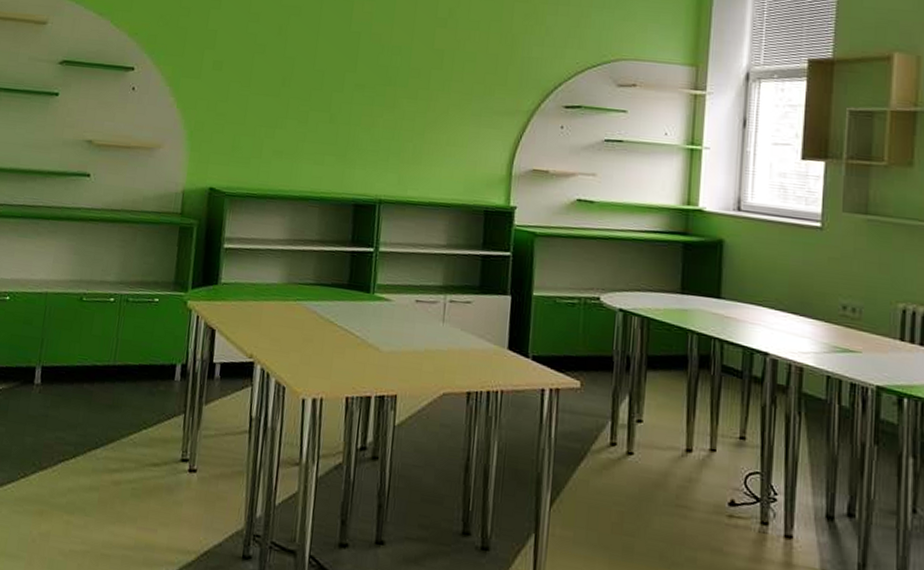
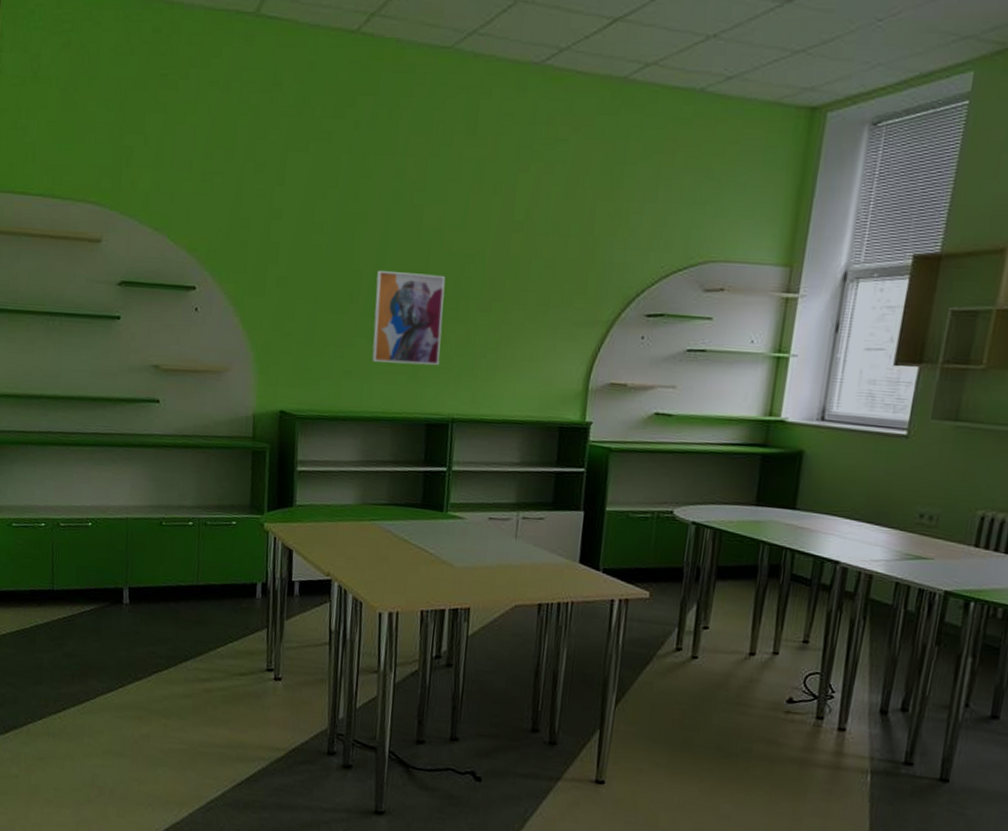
wall art: none [302,57,374,148] -> present [372,270,446,366]

